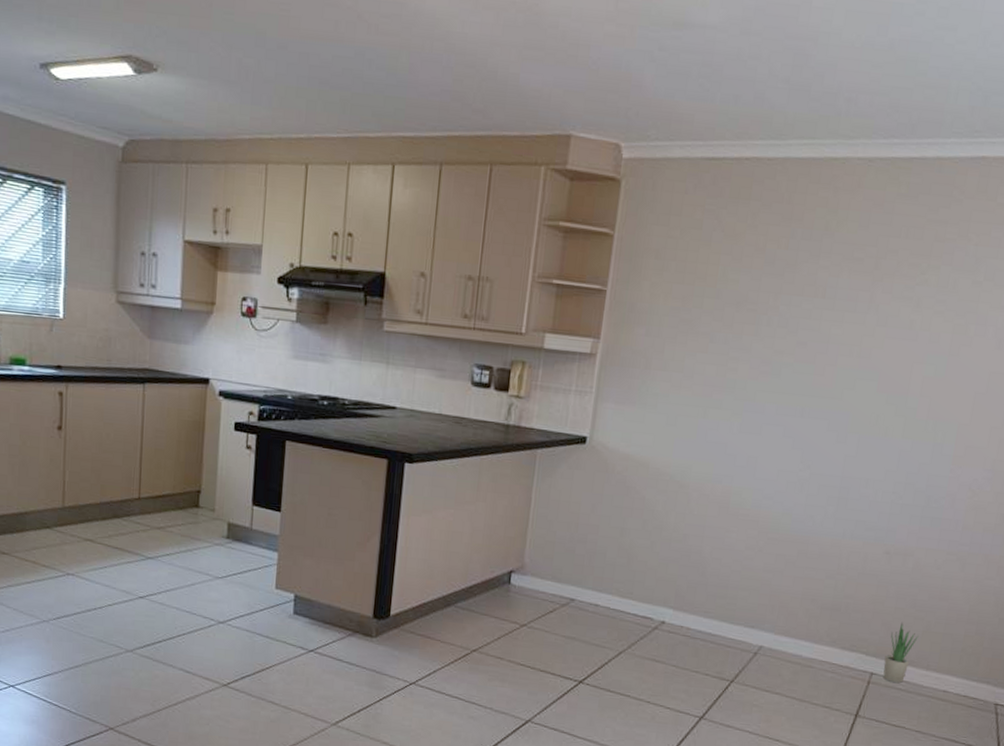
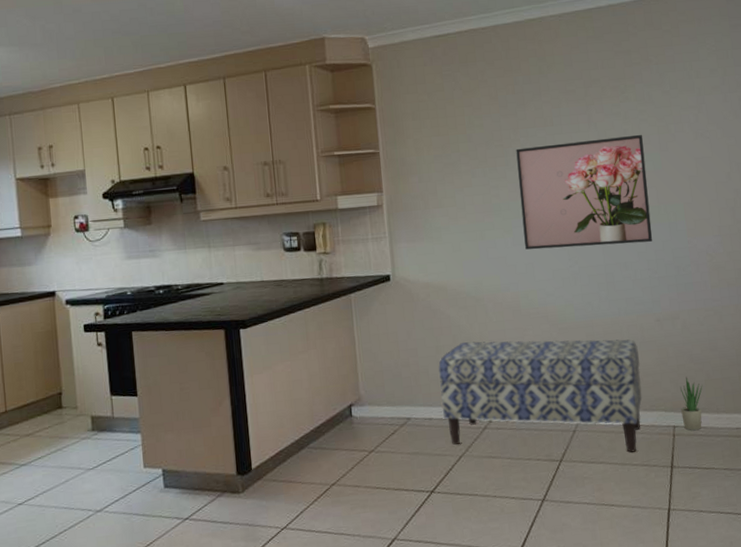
bench: none [612,529,855,691] -> present [438,339,642,453]
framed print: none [752,318,933,461] -> present [516,134,653,250]

